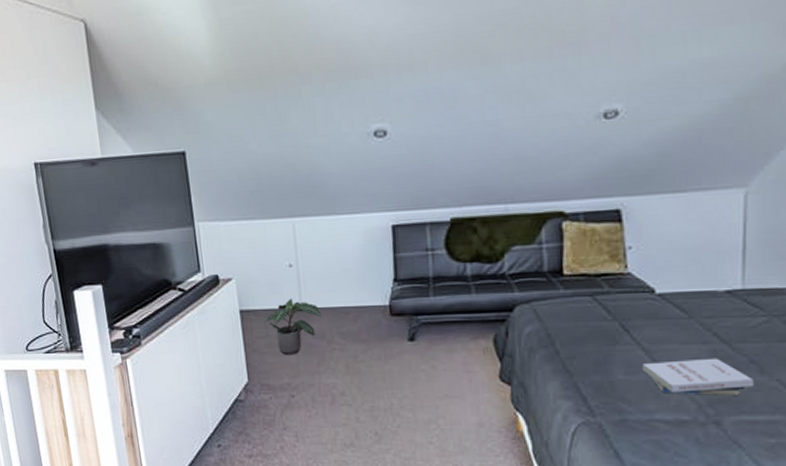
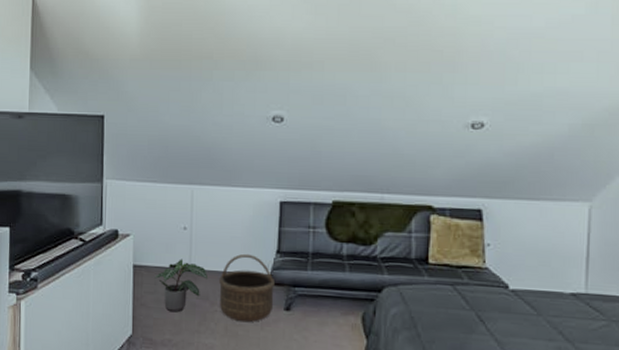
basket: none [334,285,396,358] -> present [219,253,274,323]

